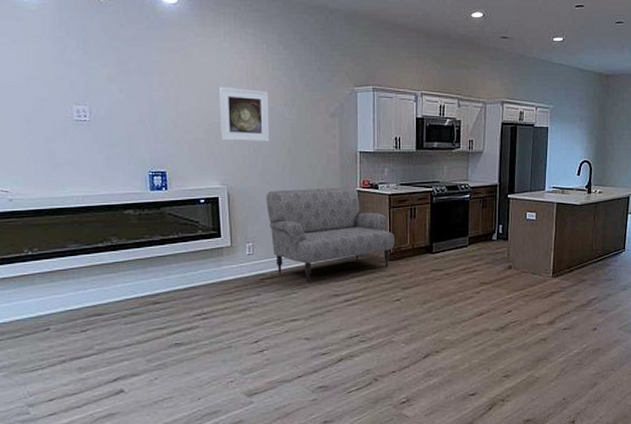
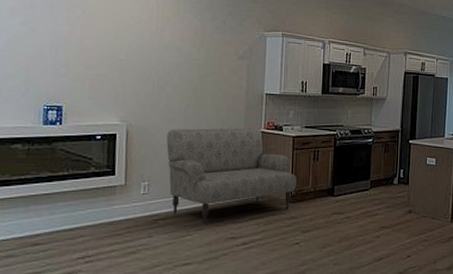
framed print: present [218,86,270,142] -> none [125,24,178,81]

